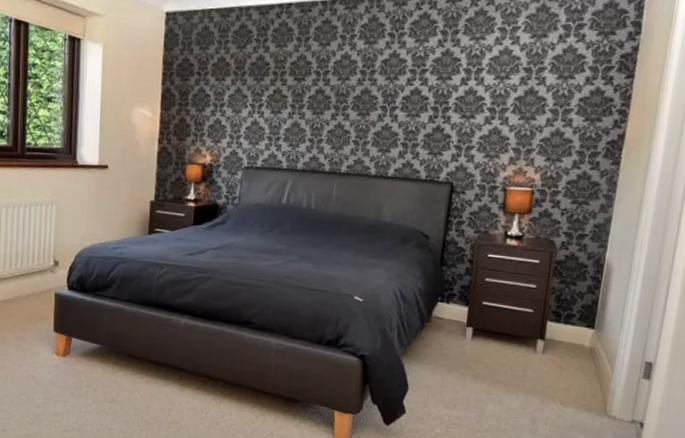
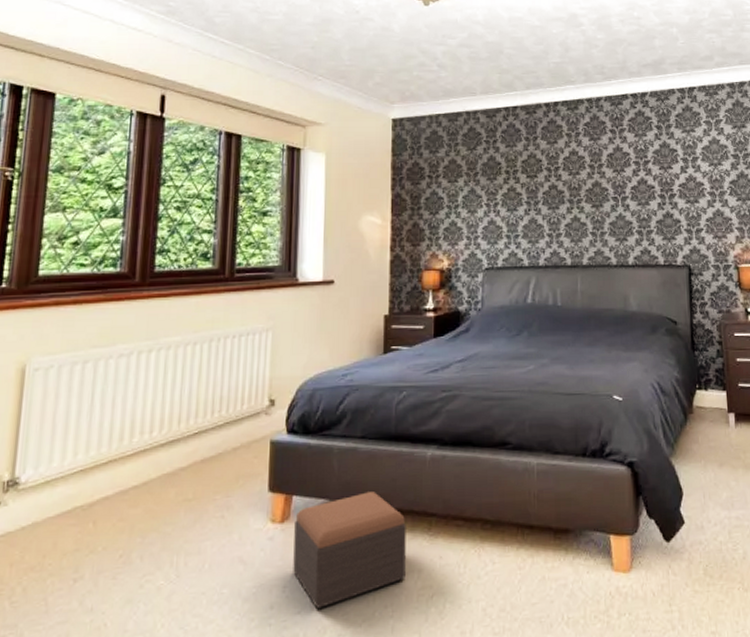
footstool: none [72,344,161,423] -> present [293,492,406,608]

